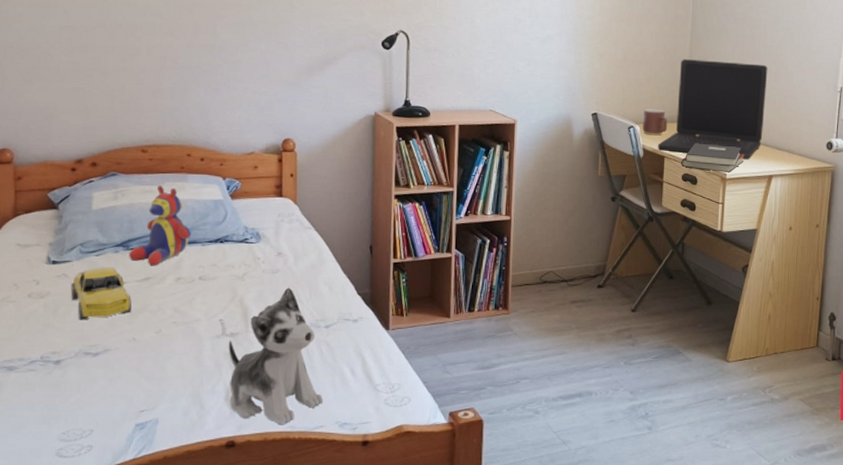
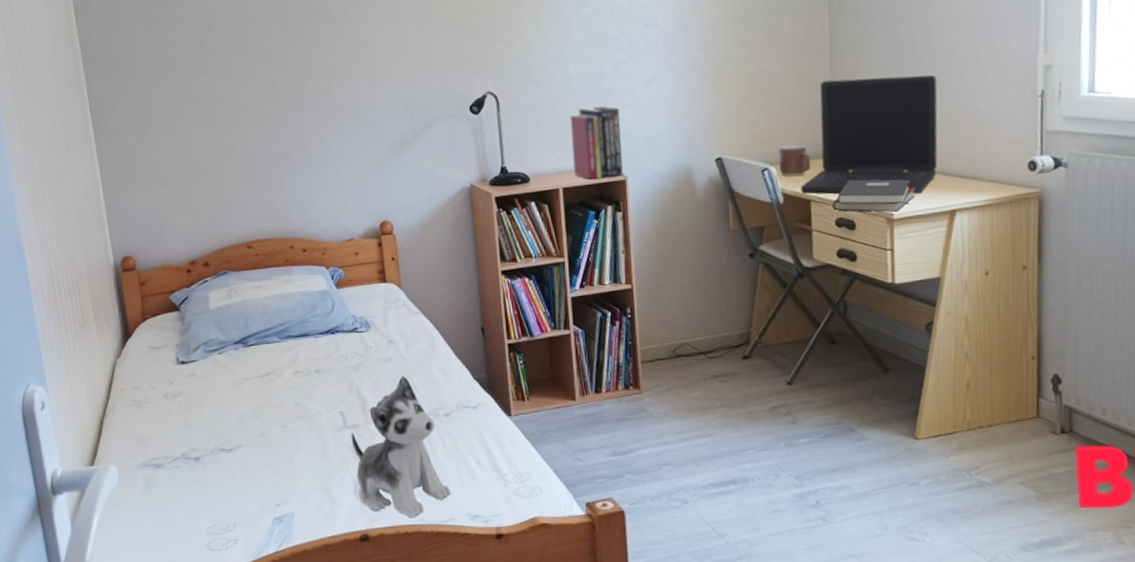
toy car: present [70,267,132,320] -> none [200,364,256,418]
stuffed animal: present [129,185,191,266] -> none [248,279,303,361]
books: none [471,56,515,121] -> present [569,106,623,180]

